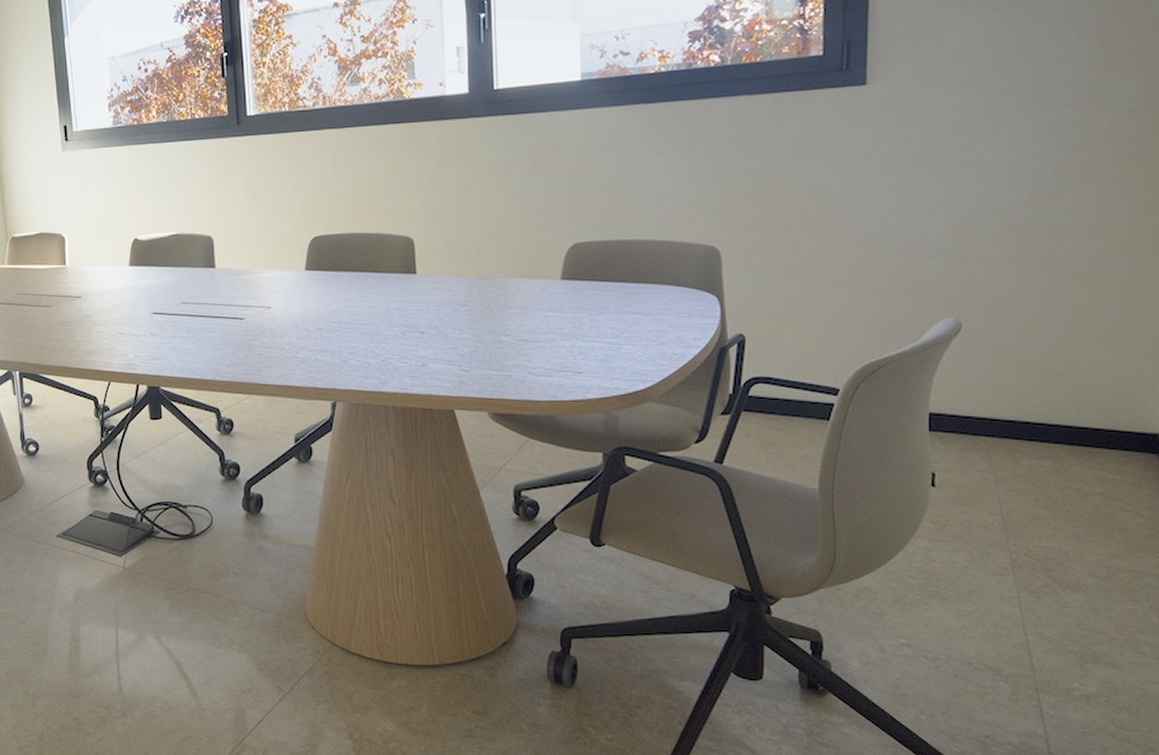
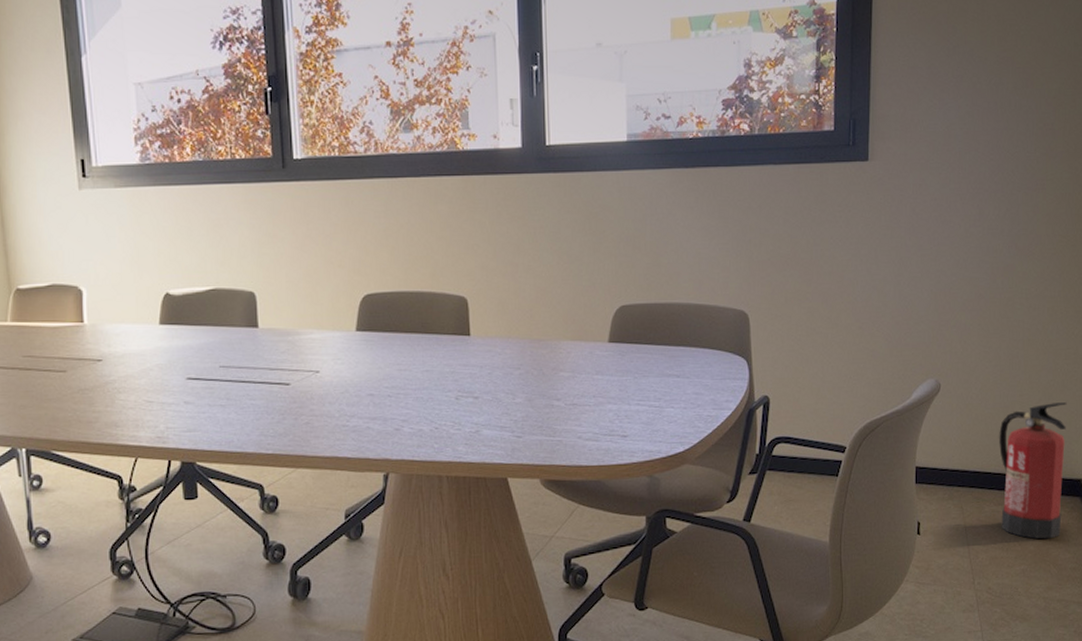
fire extinguisher: none [1042,345,1138,500] -> present [999,402,1067,539]

